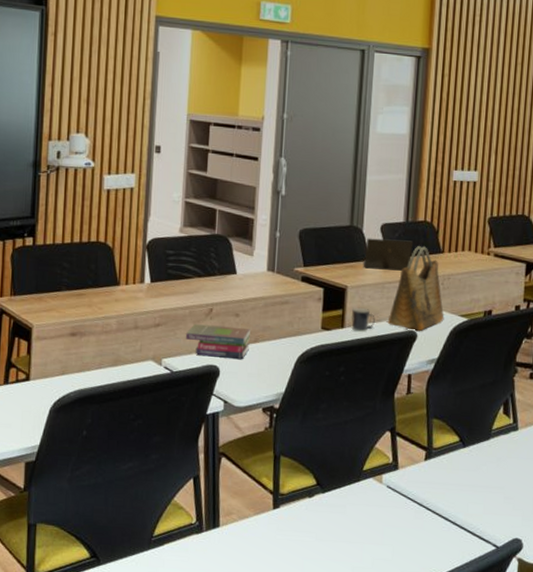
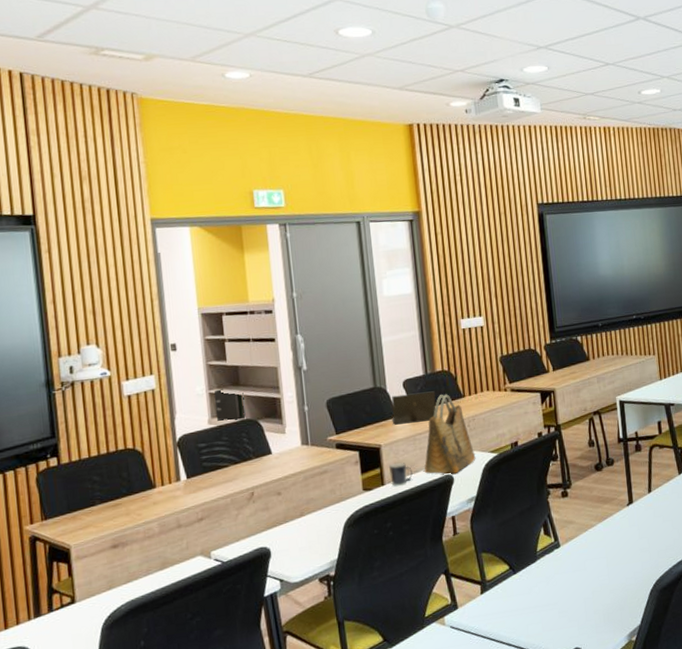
books: present [185,324,250,359] -> none [230,504,296,541]
binder: none [188,199,218,233] -> present [213,389,246,421]

